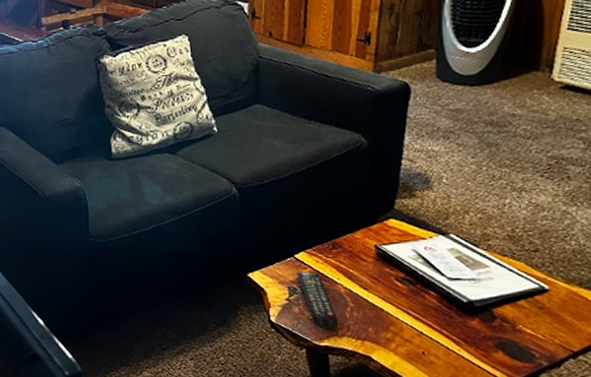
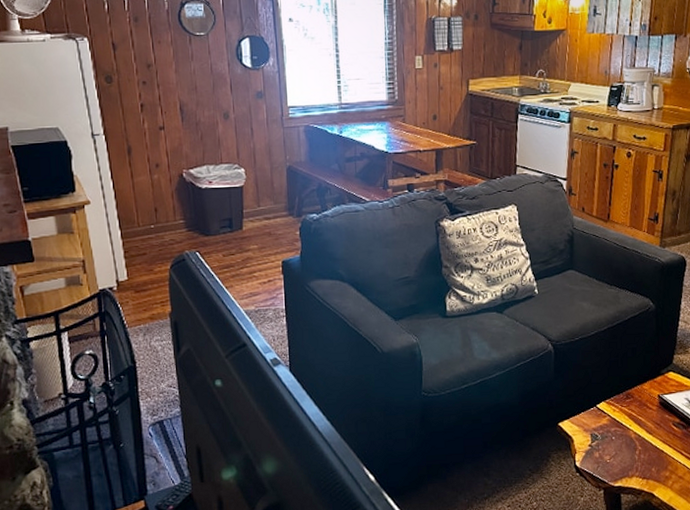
remote control: present [297,271,339,329] -> none [598,419,630,471]

